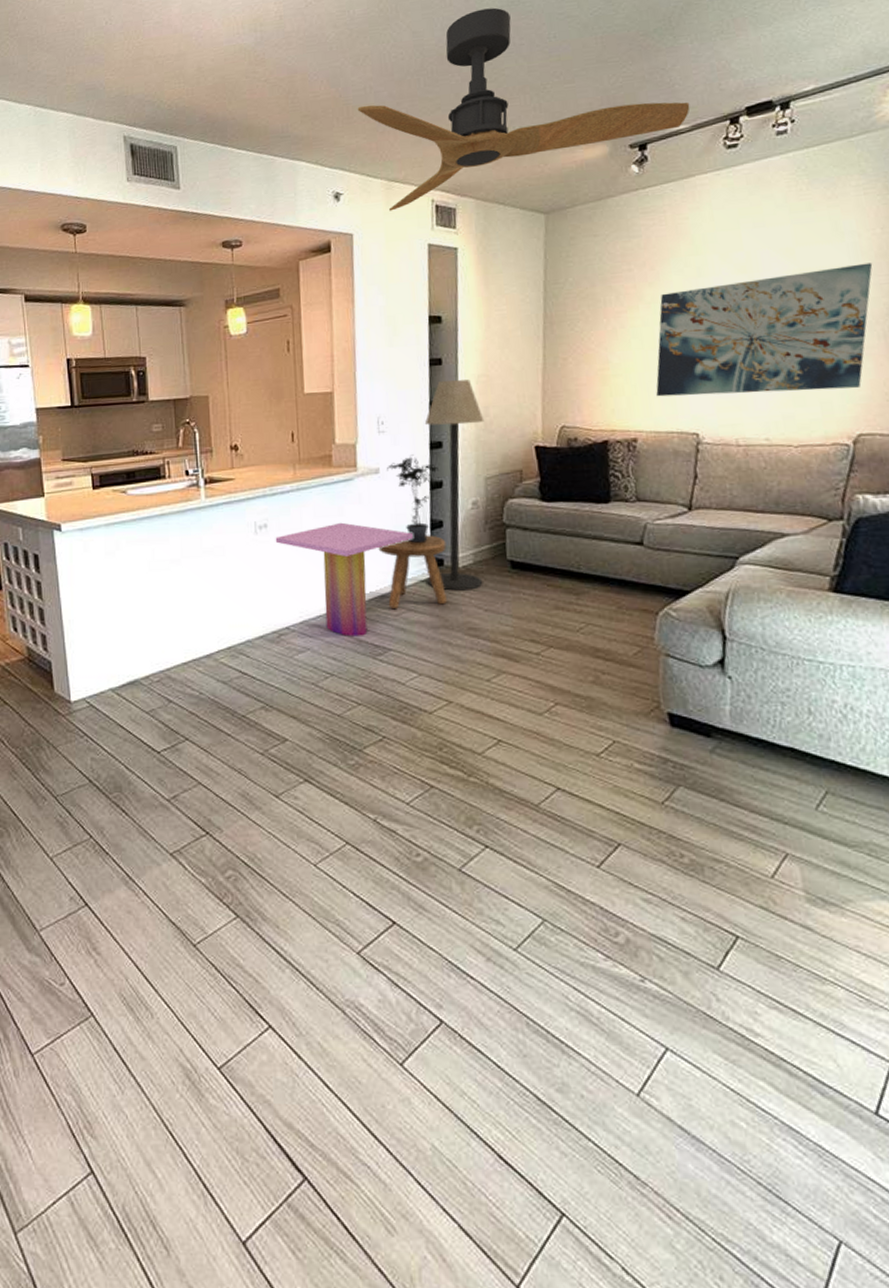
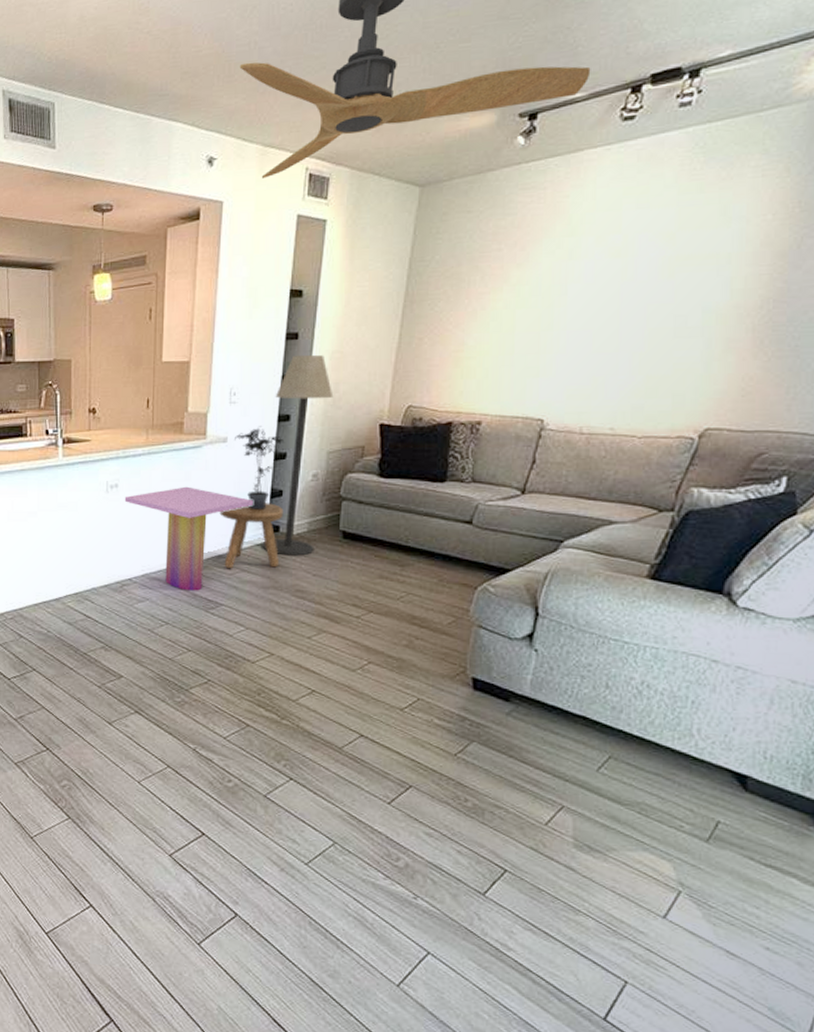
wall art: present [656,262,873,397] -> none [507,251,756,382]

